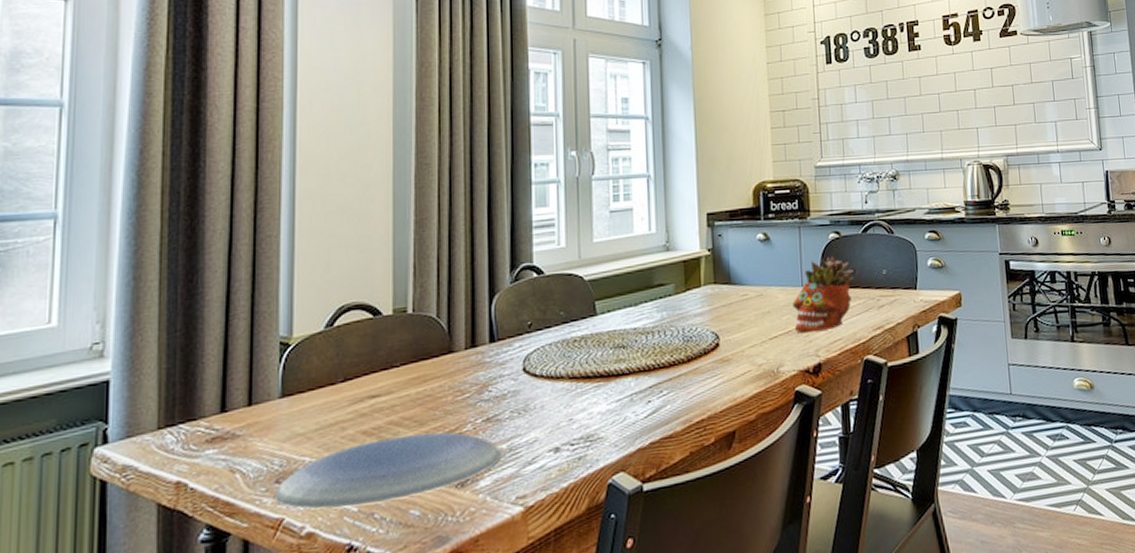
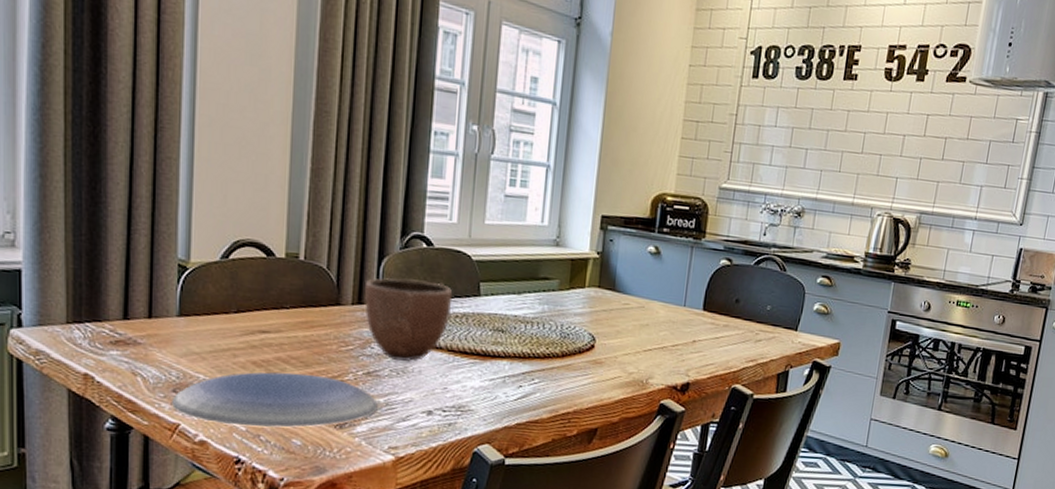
decorative bowl: none [478,310,569,400] -> present [364,277,453,361]
succulent planter: present [792,257,854,334] -> none [670,282,739,353]

